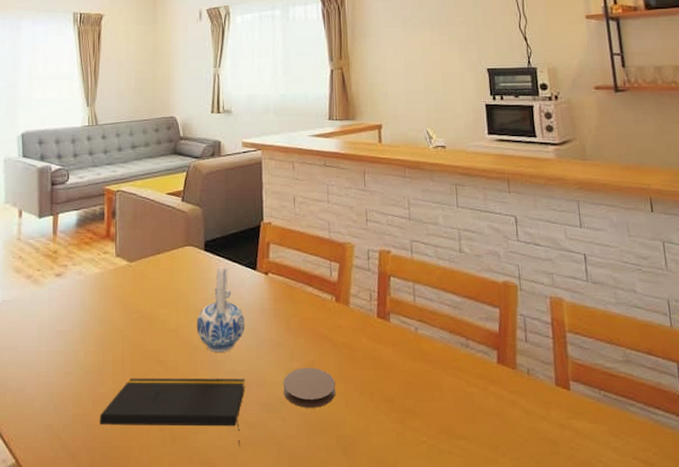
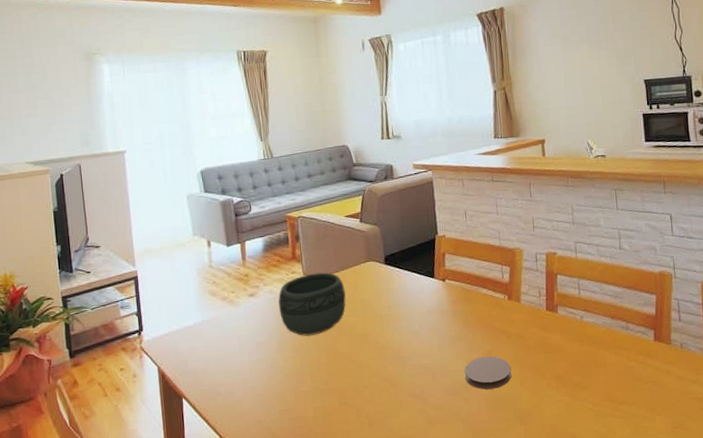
bowl: none [86,255,159,327] -> present [278,272,346,336]
notepad: present [100,377,245,446] -> none [303,370,431,424]
ceramic pitcher: present [197,266,245,352] -> none [383,277,428,350]

